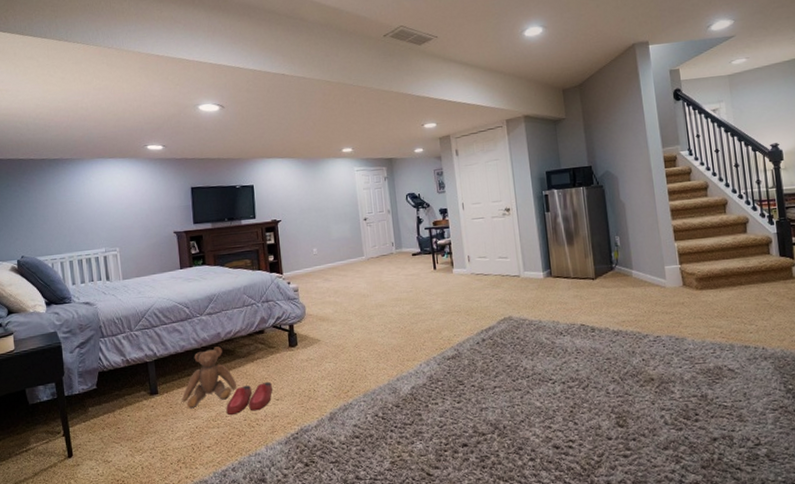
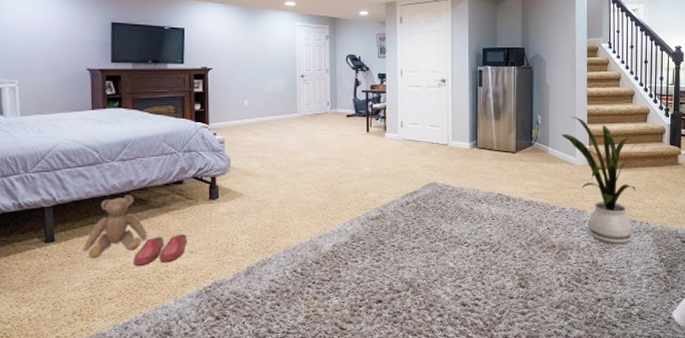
house plant: none [645,234,749,375] -> present [561,116,641,245]

